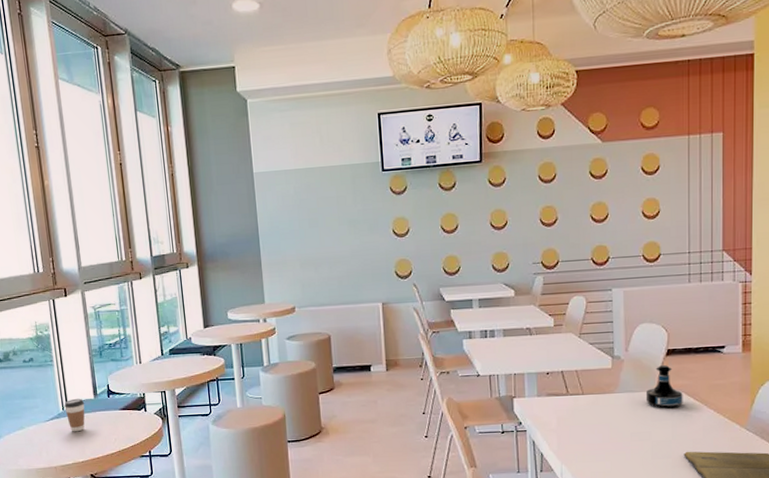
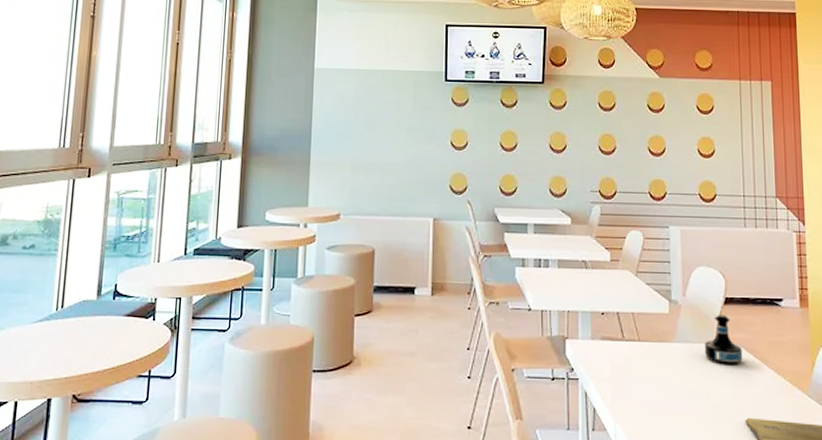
coffee cup: present [64,398,85,432] -> none [59,297,85,339]

